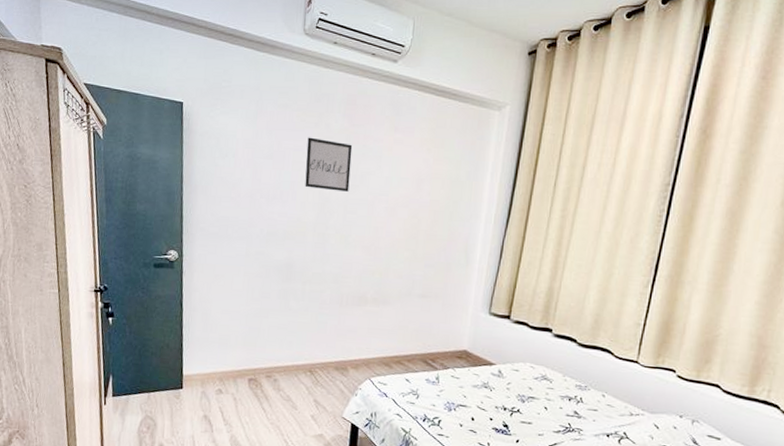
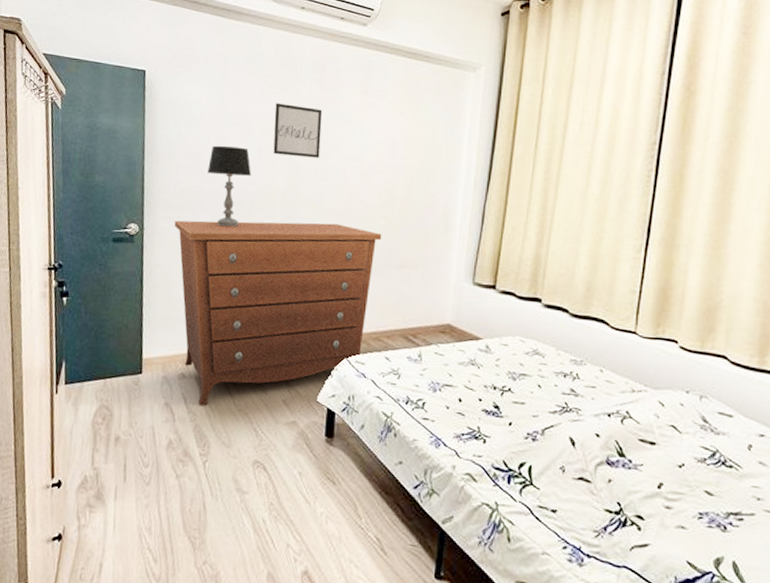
dresser: none [211,248,406,419] -> present [174,220,382,406]
table lamp: none [242,177,285,256] -> present [207,145,252,227]

